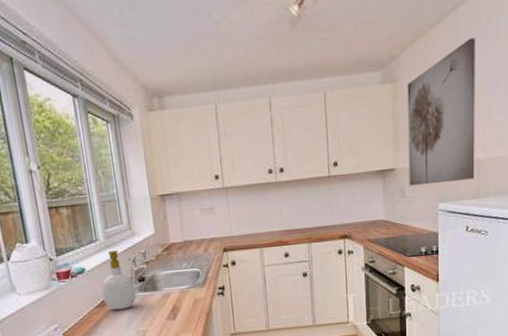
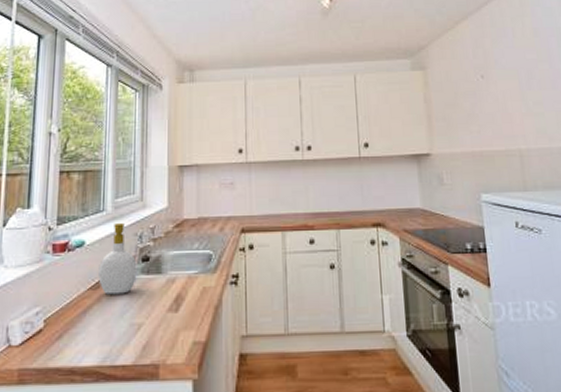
wall art: present [407,38,475,186] -> none [437,34,519,173]

